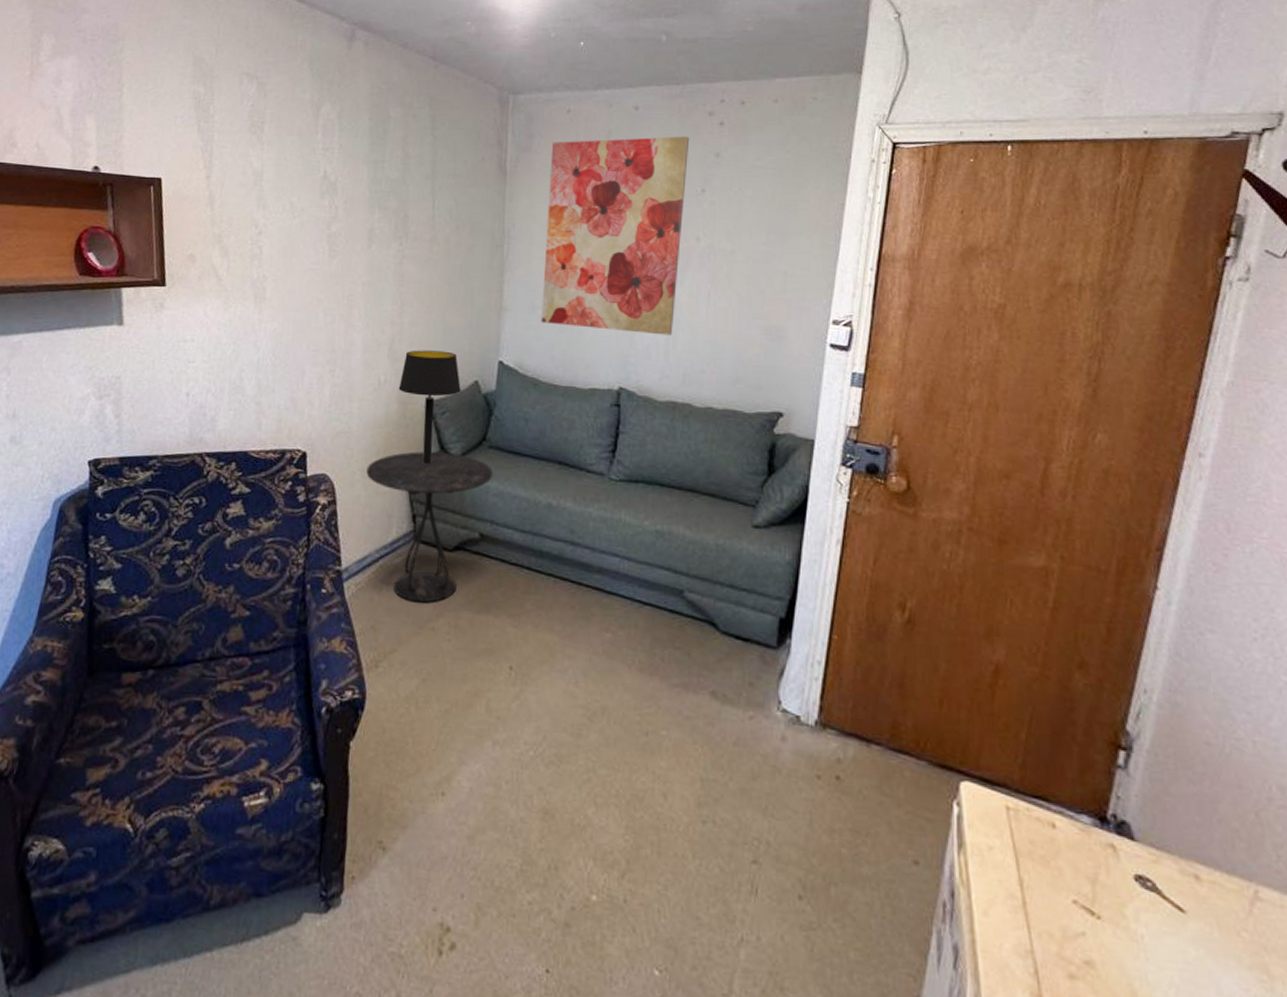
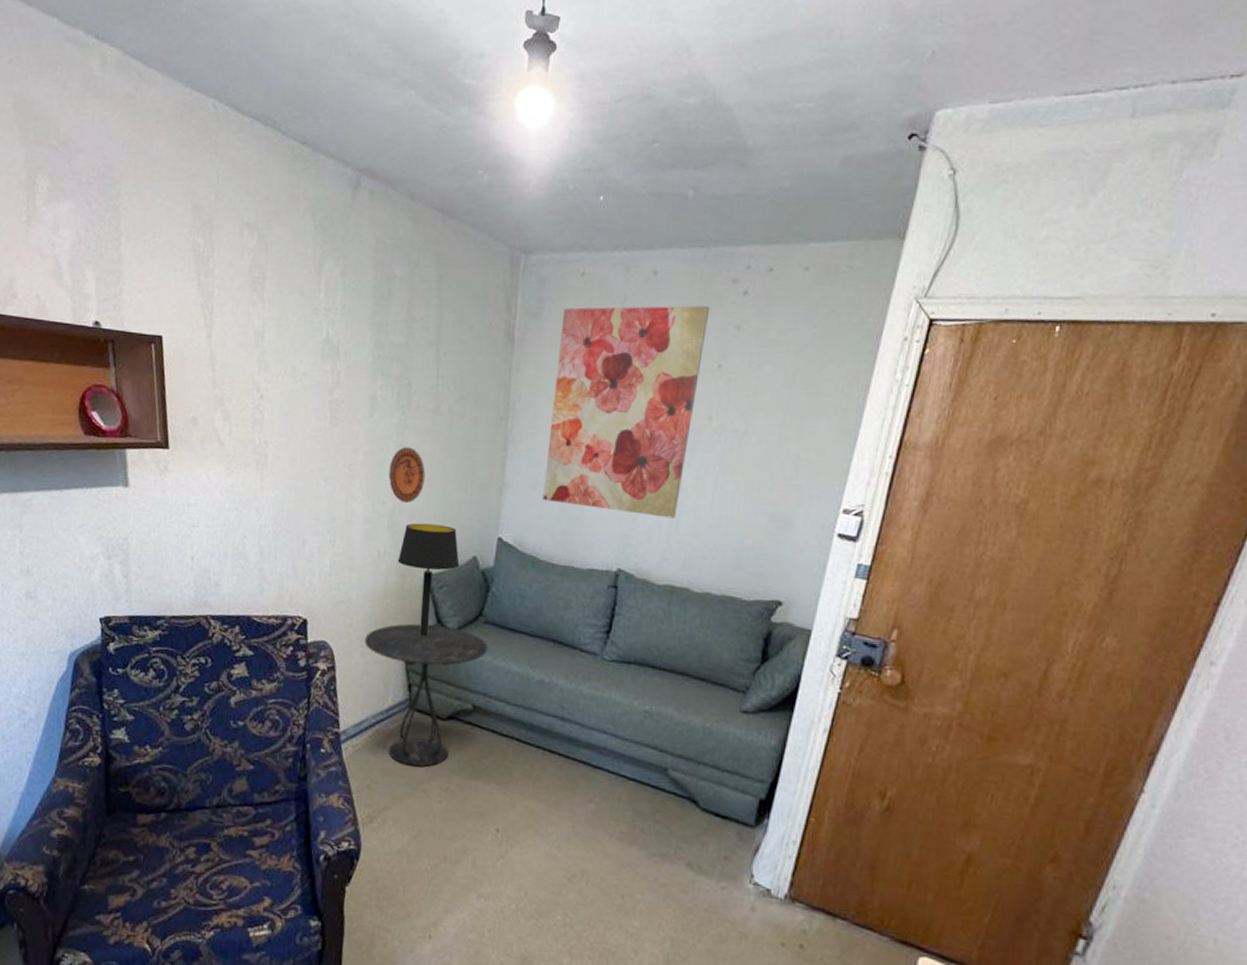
decorative plate: none [387,276,425,330] -> present [388,446,426,503]

